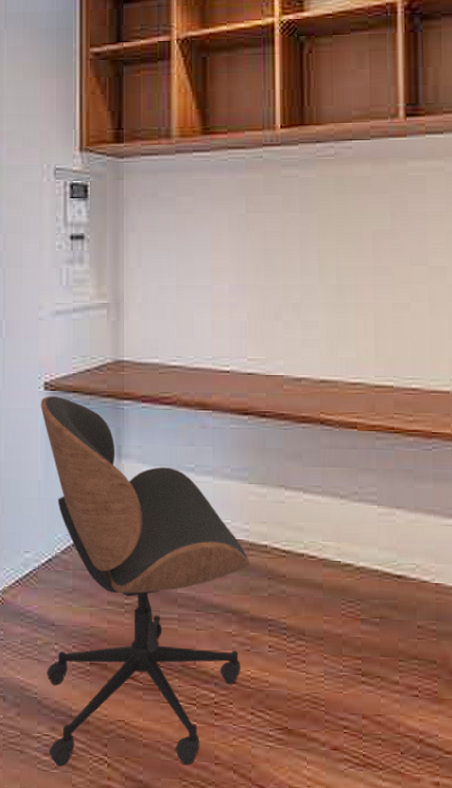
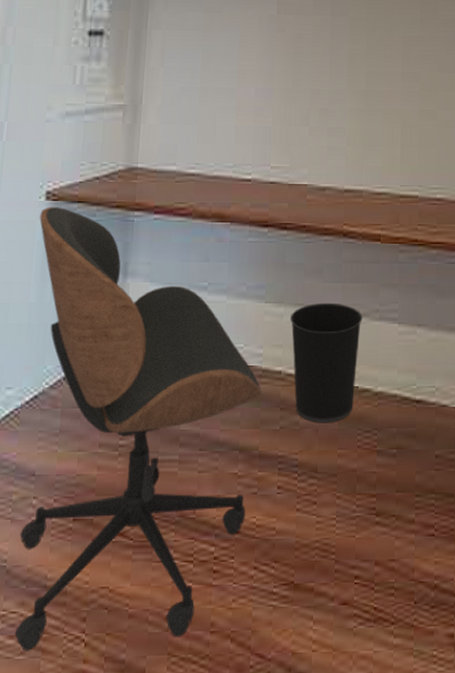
wastebasket: none [272,484,342,593] -> present [289,302,363,423]

